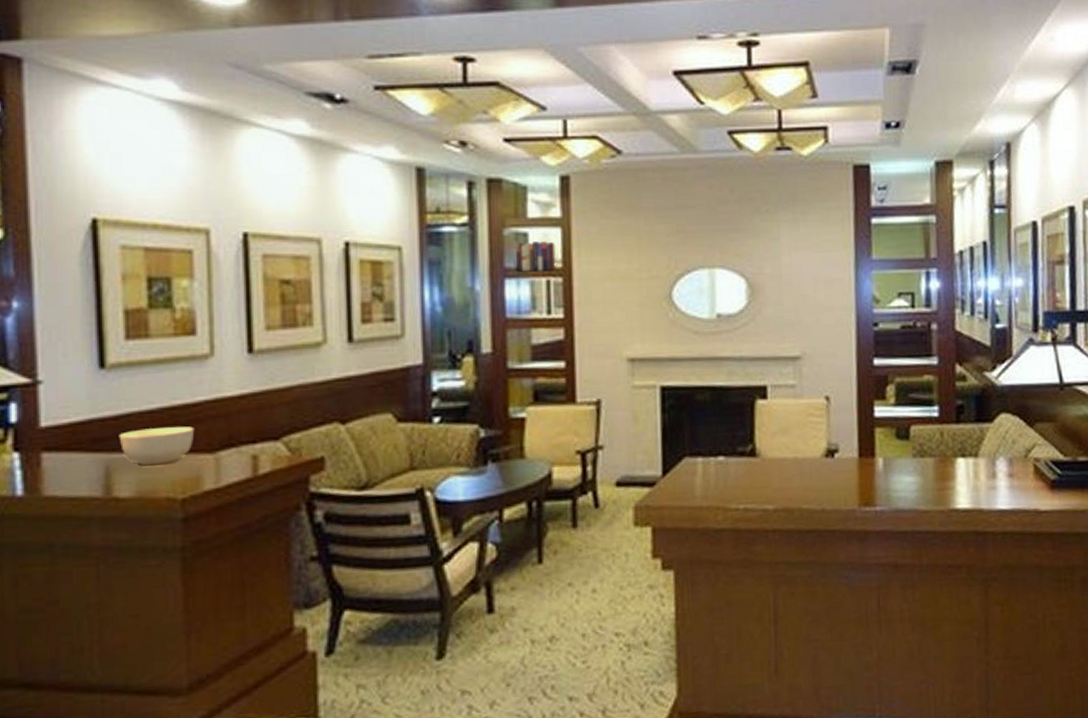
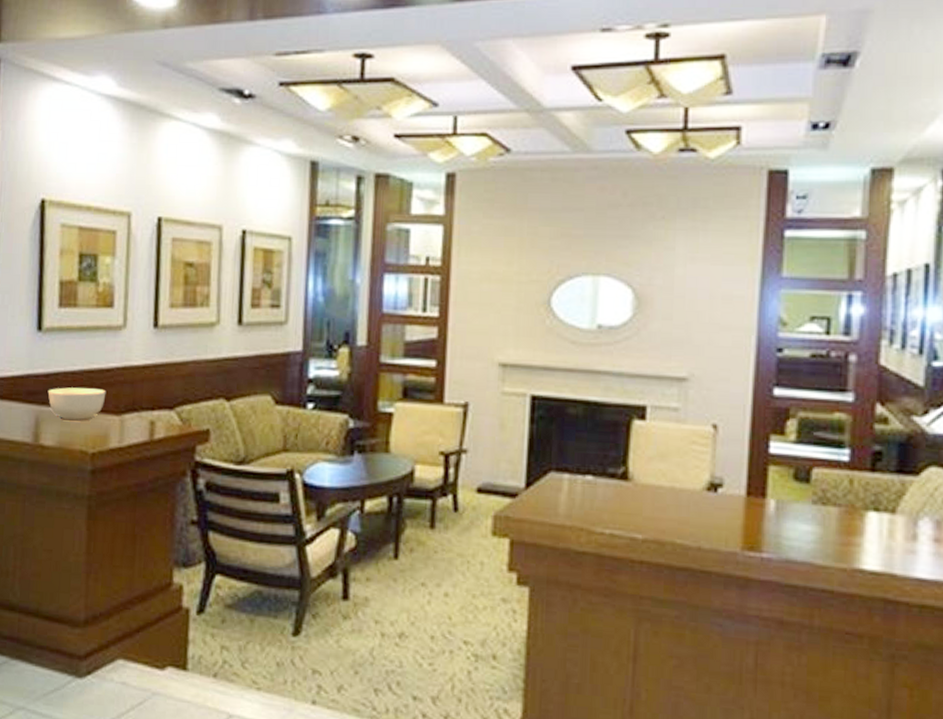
books: present [516,241,556,272] -> none [396,238,436,270]

